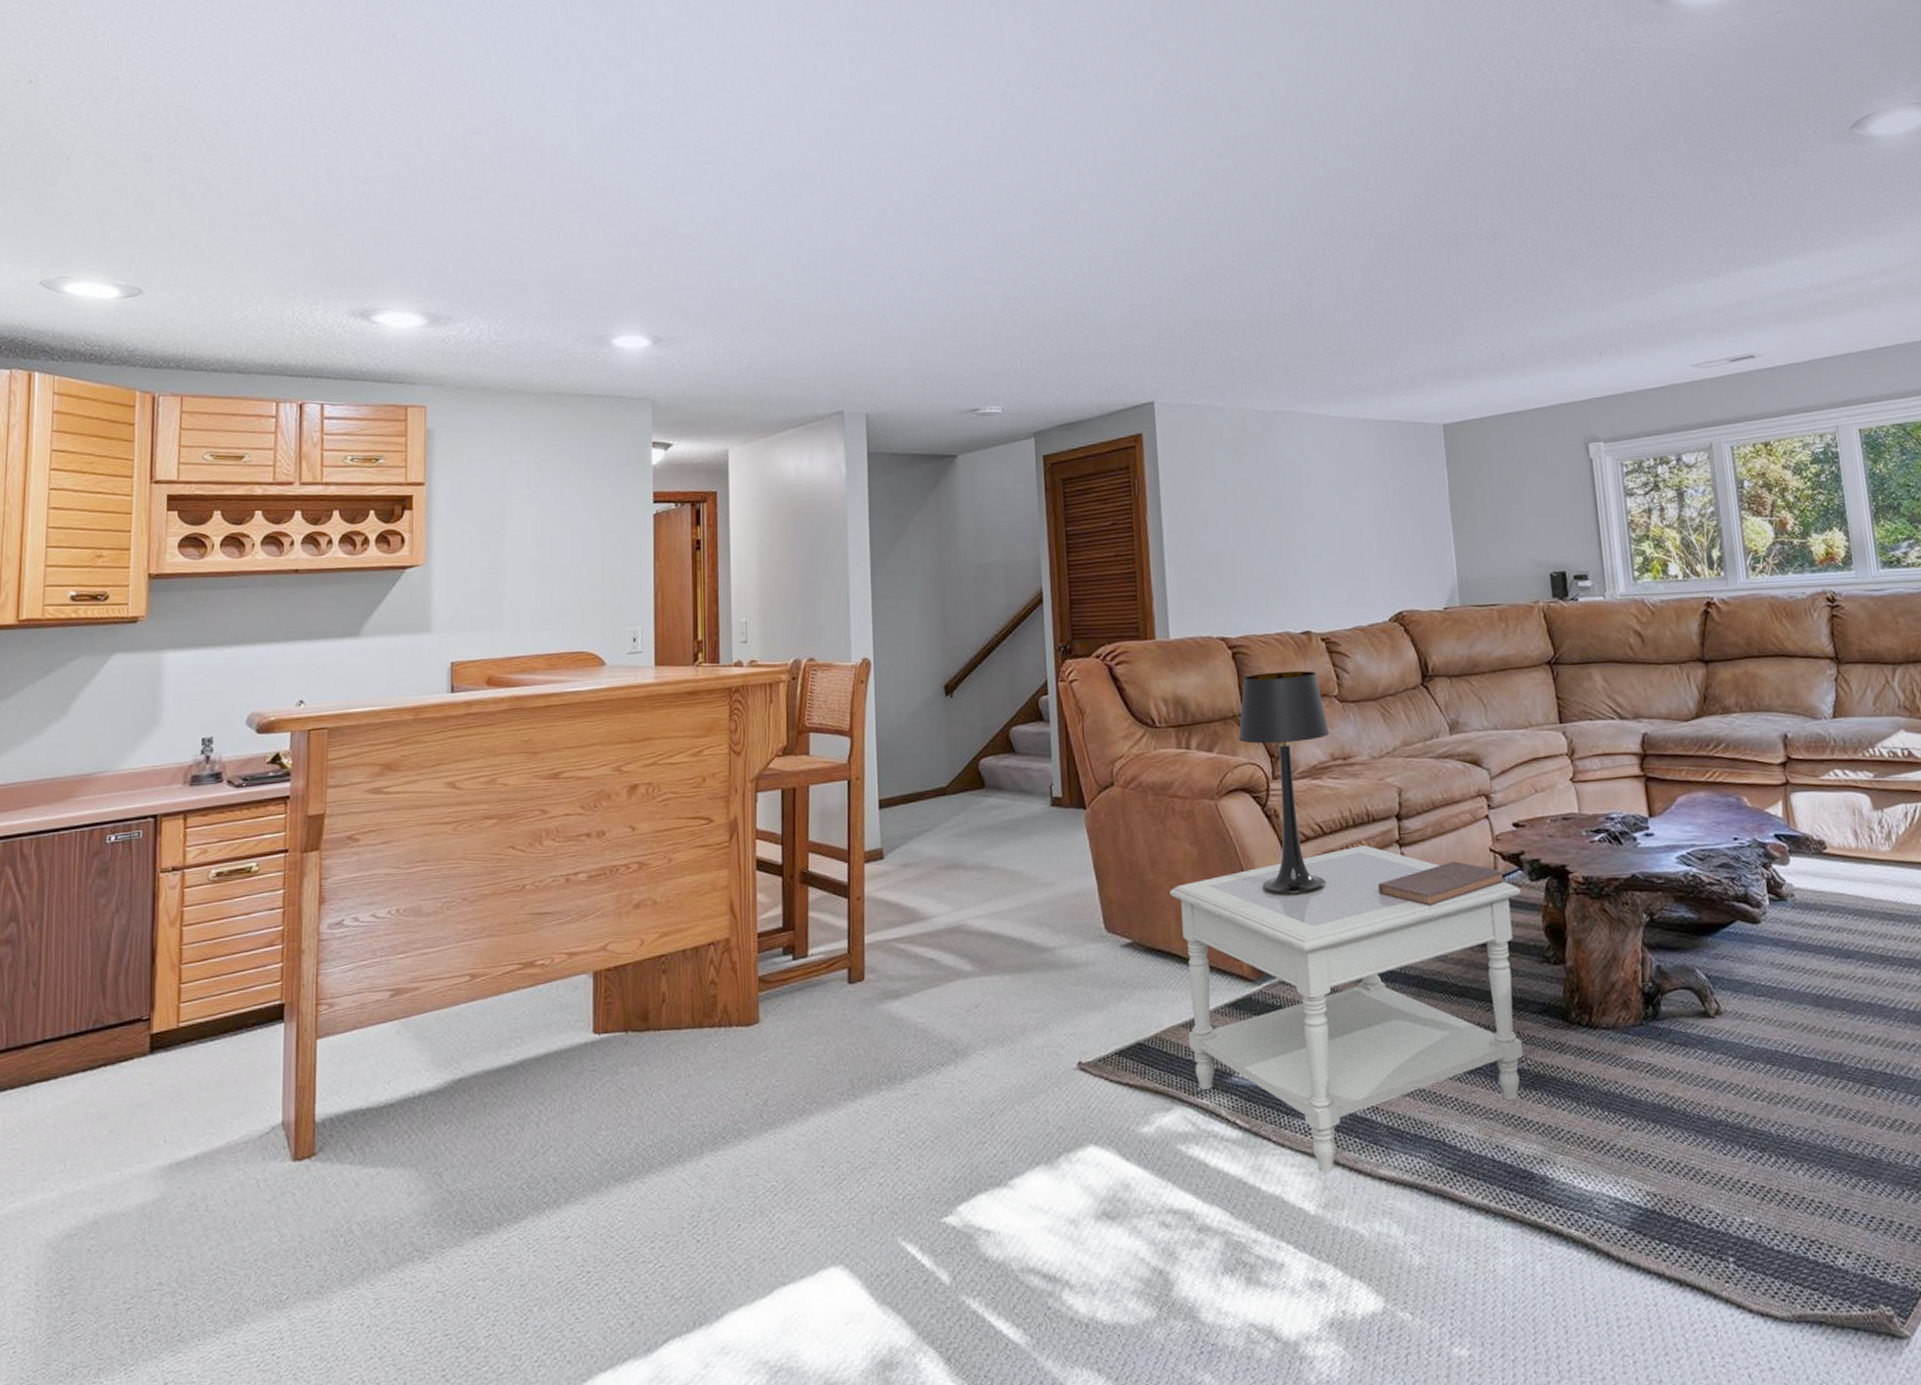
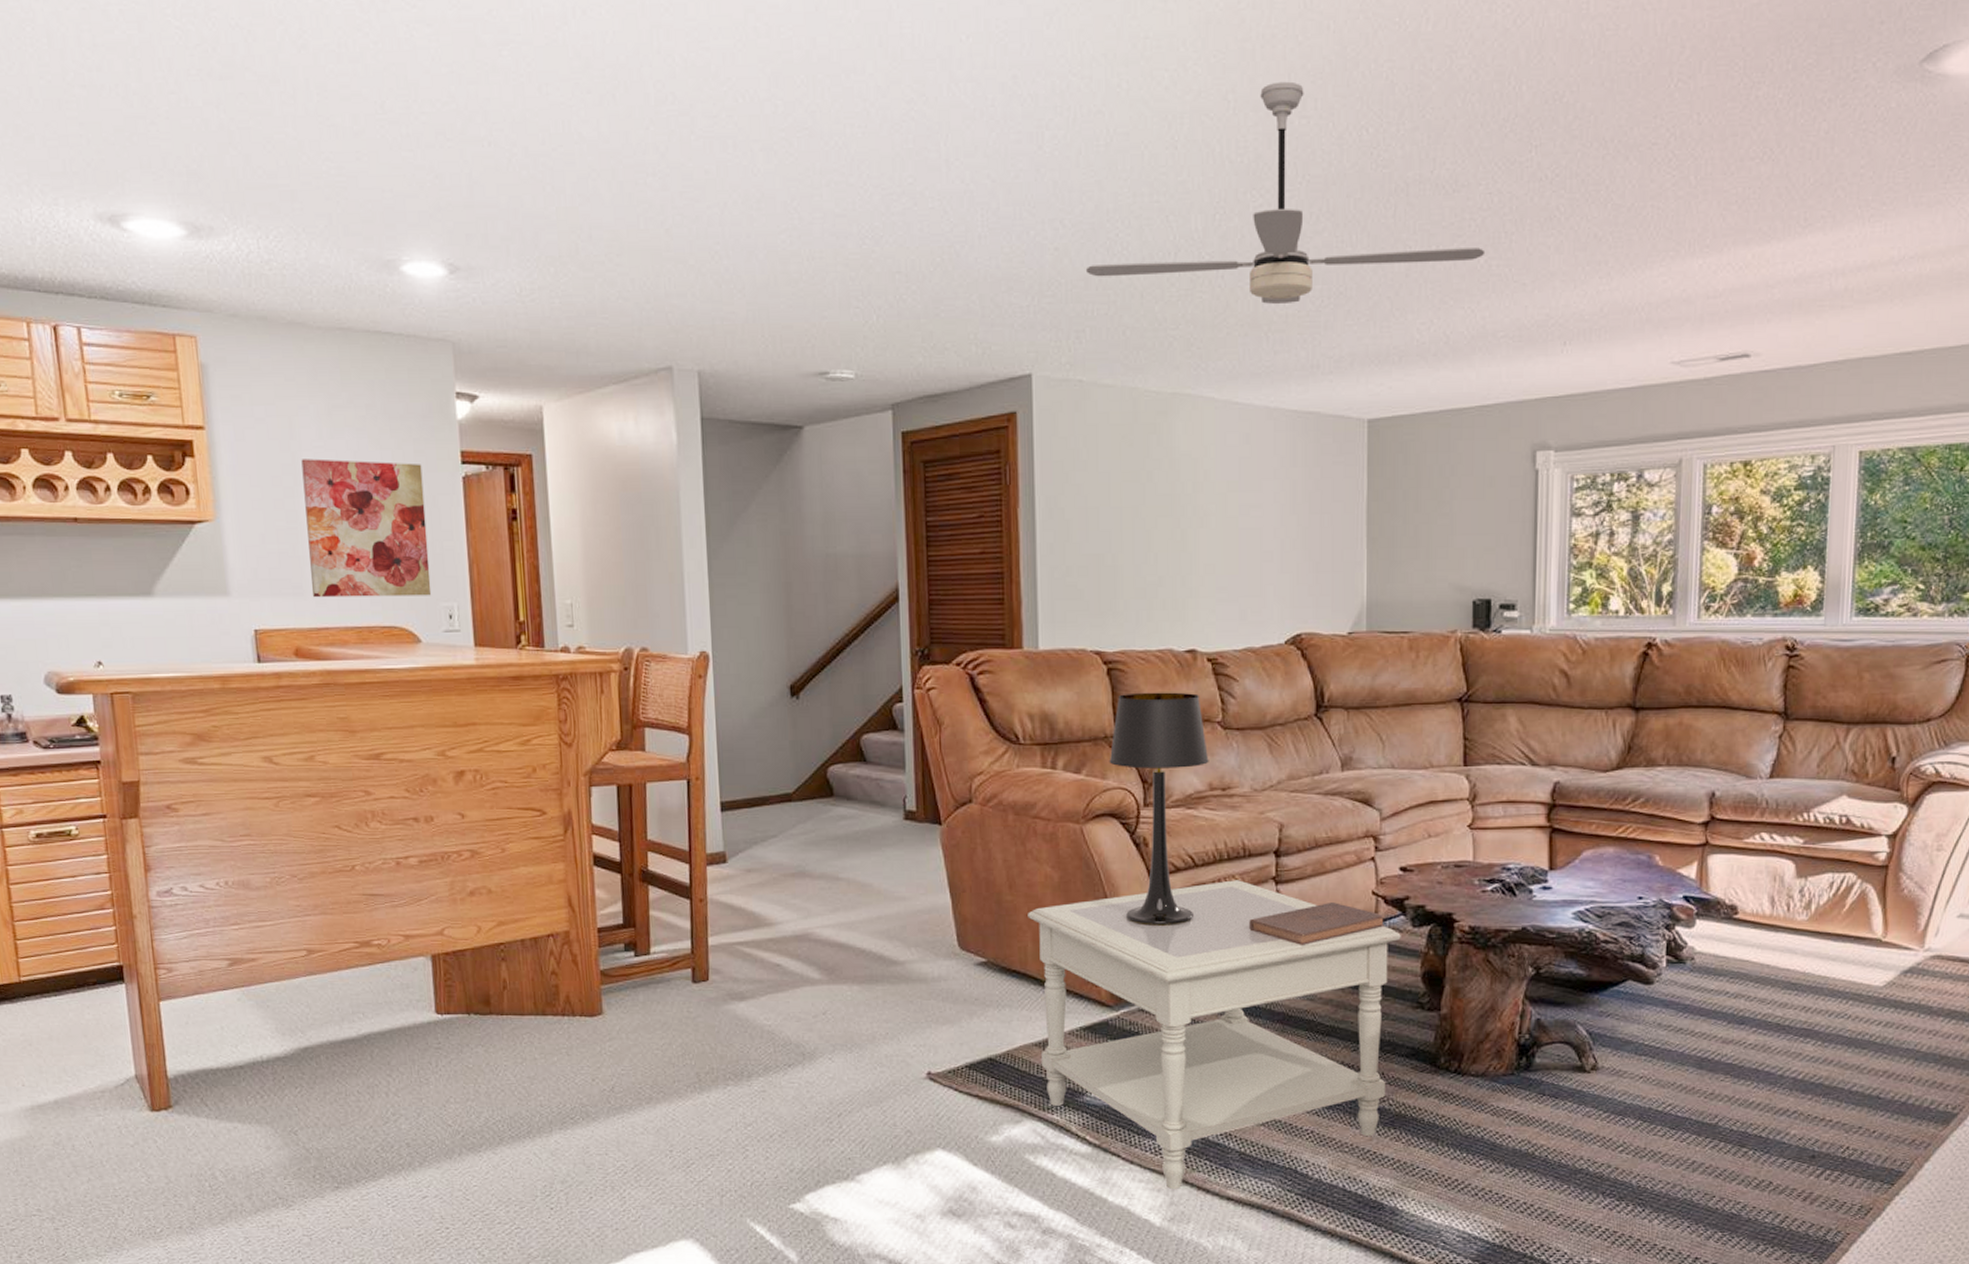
wall art: none [508,505,618,630] -> present [301,459,432,598]
ceiling fan: none [1196,163,1526,335] -> present [1085,81,1486,304]

